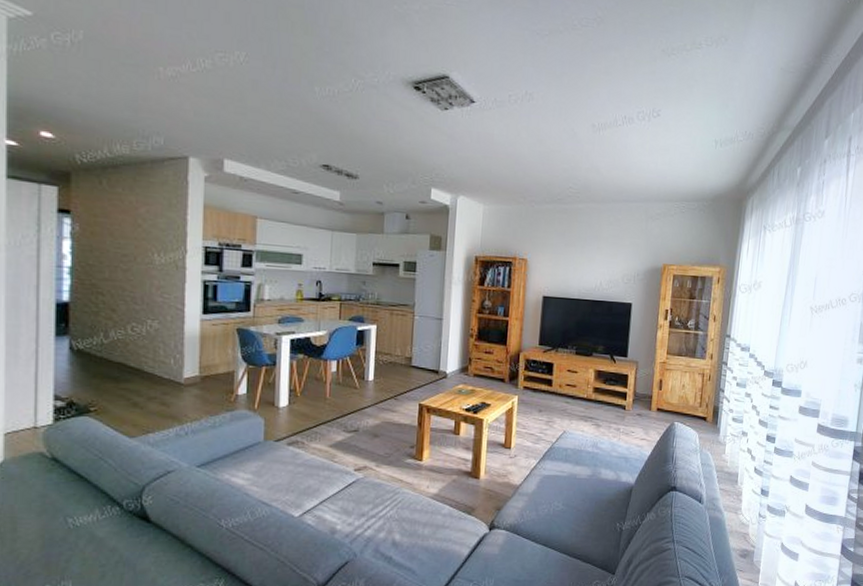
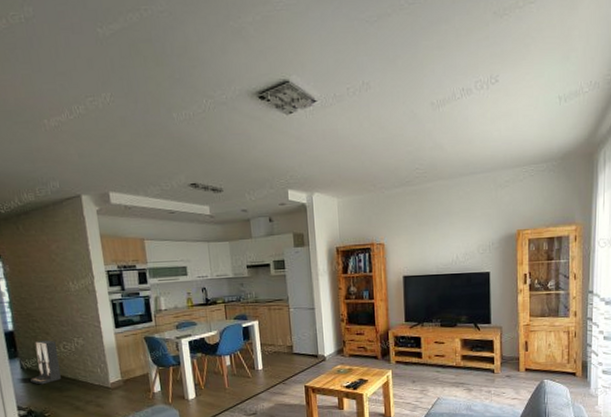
speaker: none [79,317,122,372] -> present [30,340,61,385]

